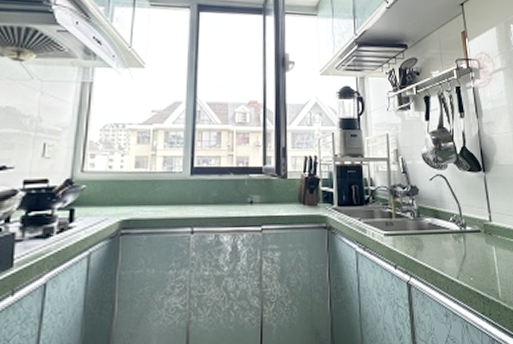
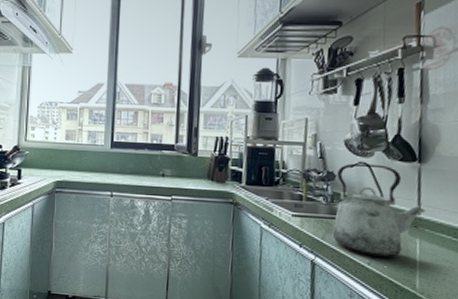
kettle: none [420,176,496,269] -> present [332,163,427,257]

